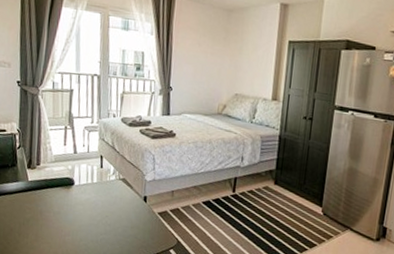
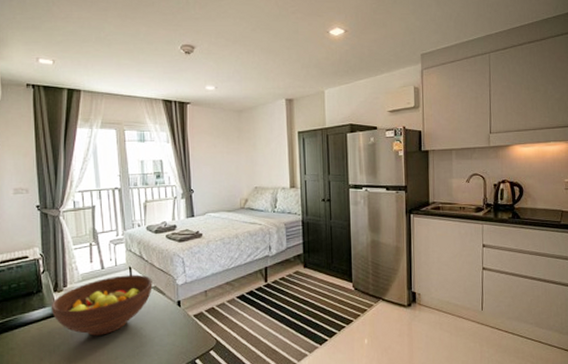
fruit bowl: none [23,162,122,217] -> present [51,274,153,336]

